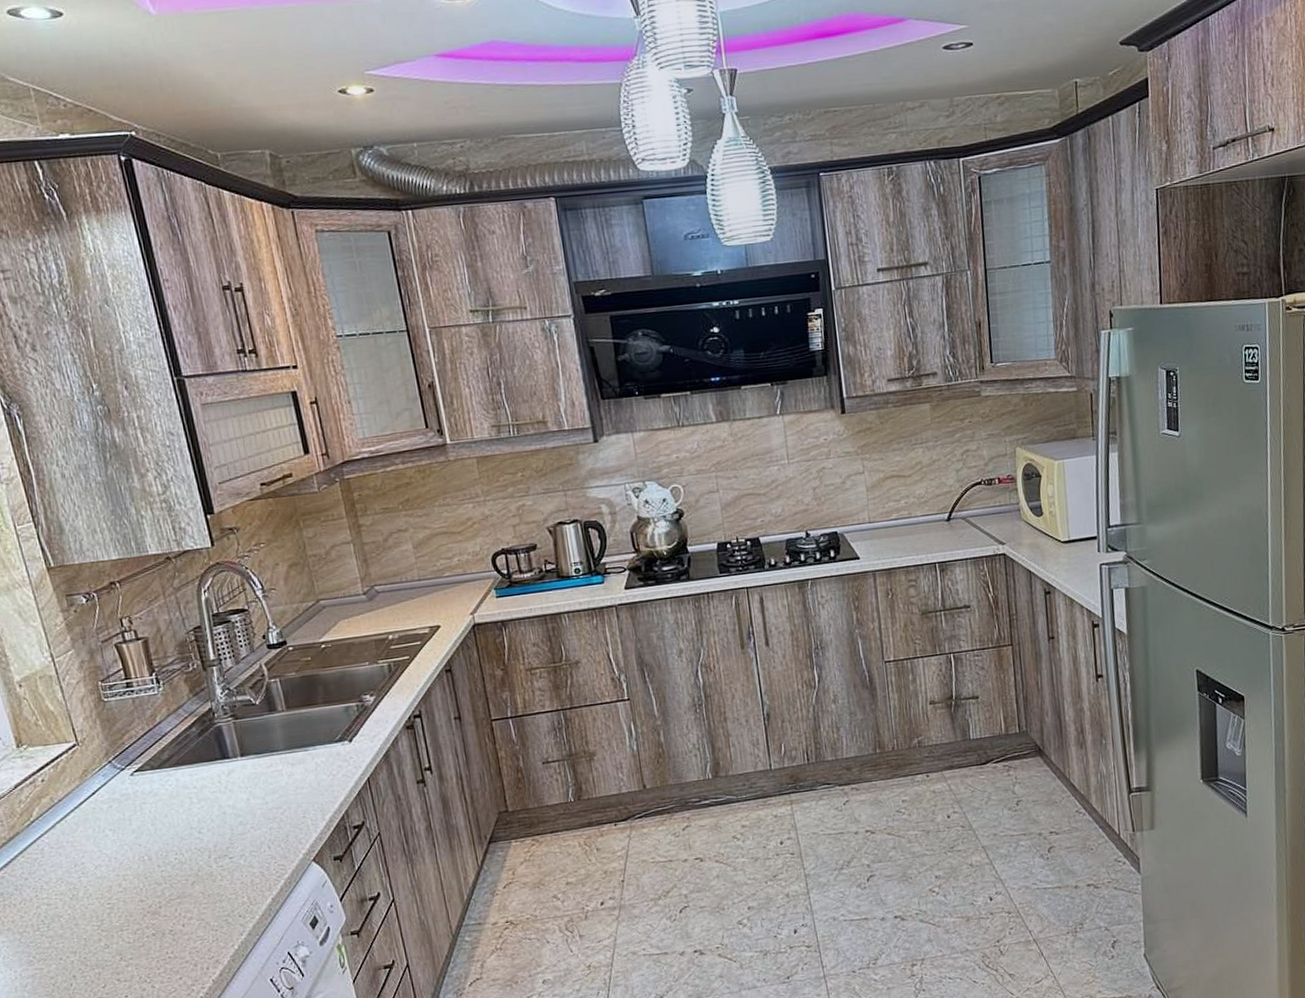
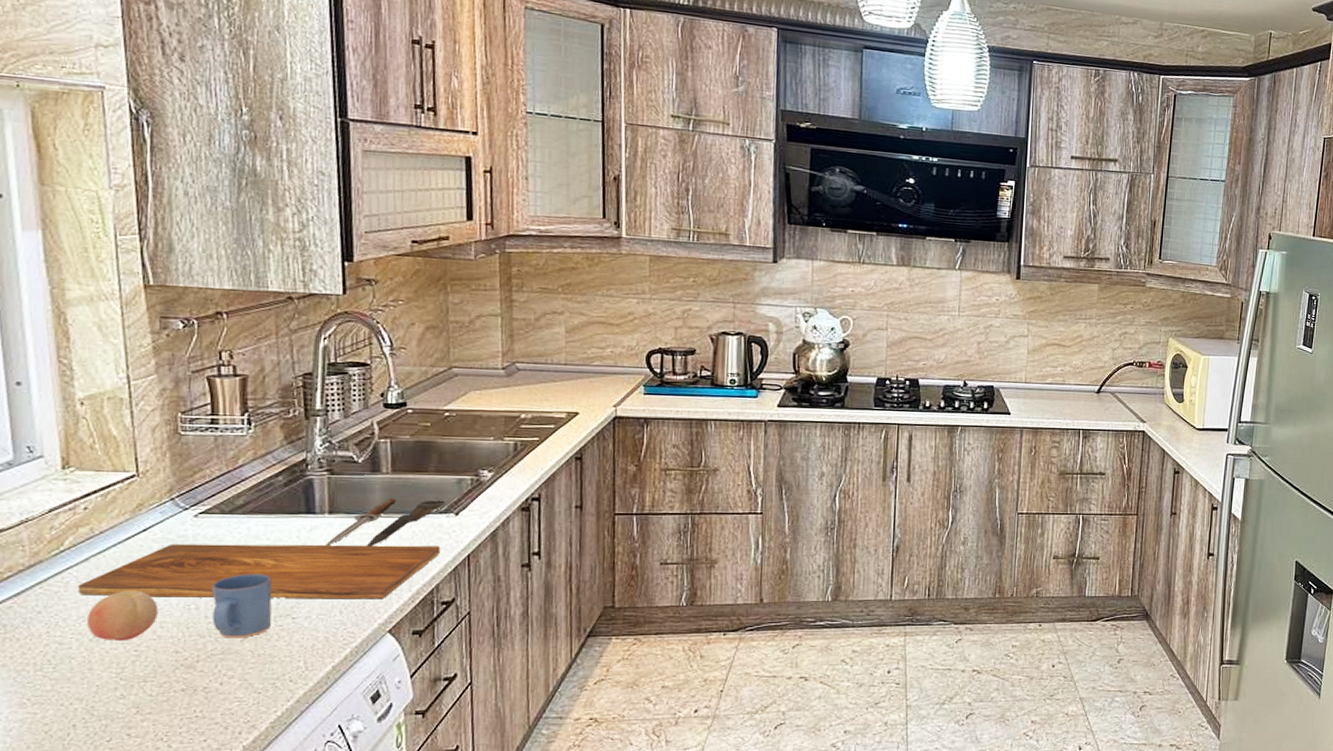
cutting board: none [51,773,343,859] -> present [77,543,441,599]
fruit: none [63,849,120,898] -> present [86,590,158,642]
mug: none [158,820,214,883] -> present [212,574,273,638]
knife: none [243,729,338,787] -> present [325,497,445,546]

